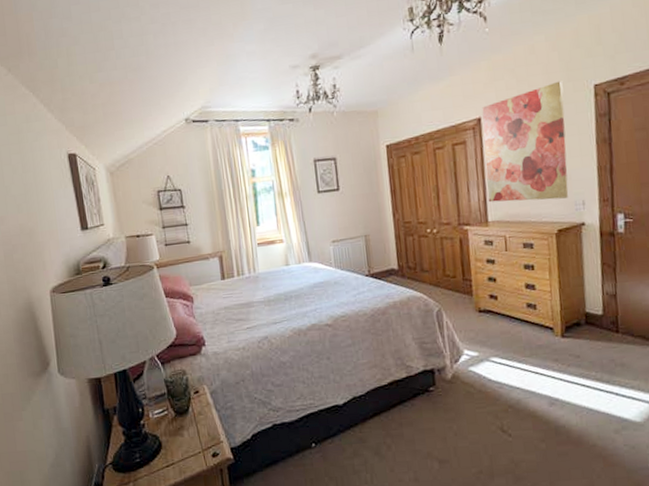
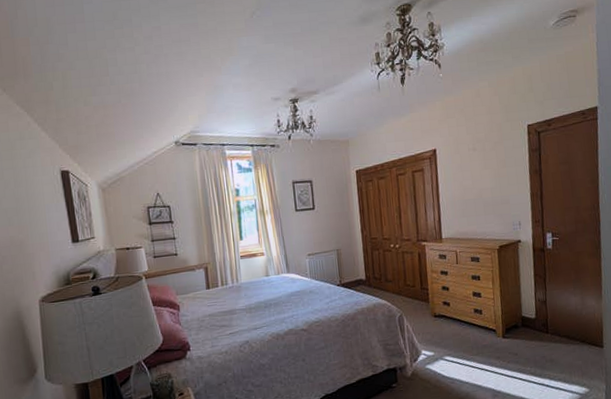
wall art: present [482,81,569,203] -> none [437,120,508,222]

